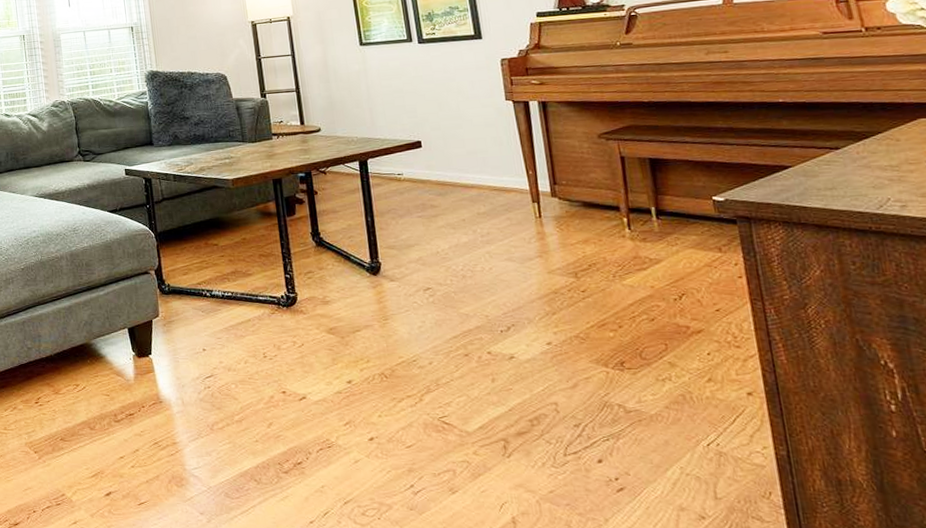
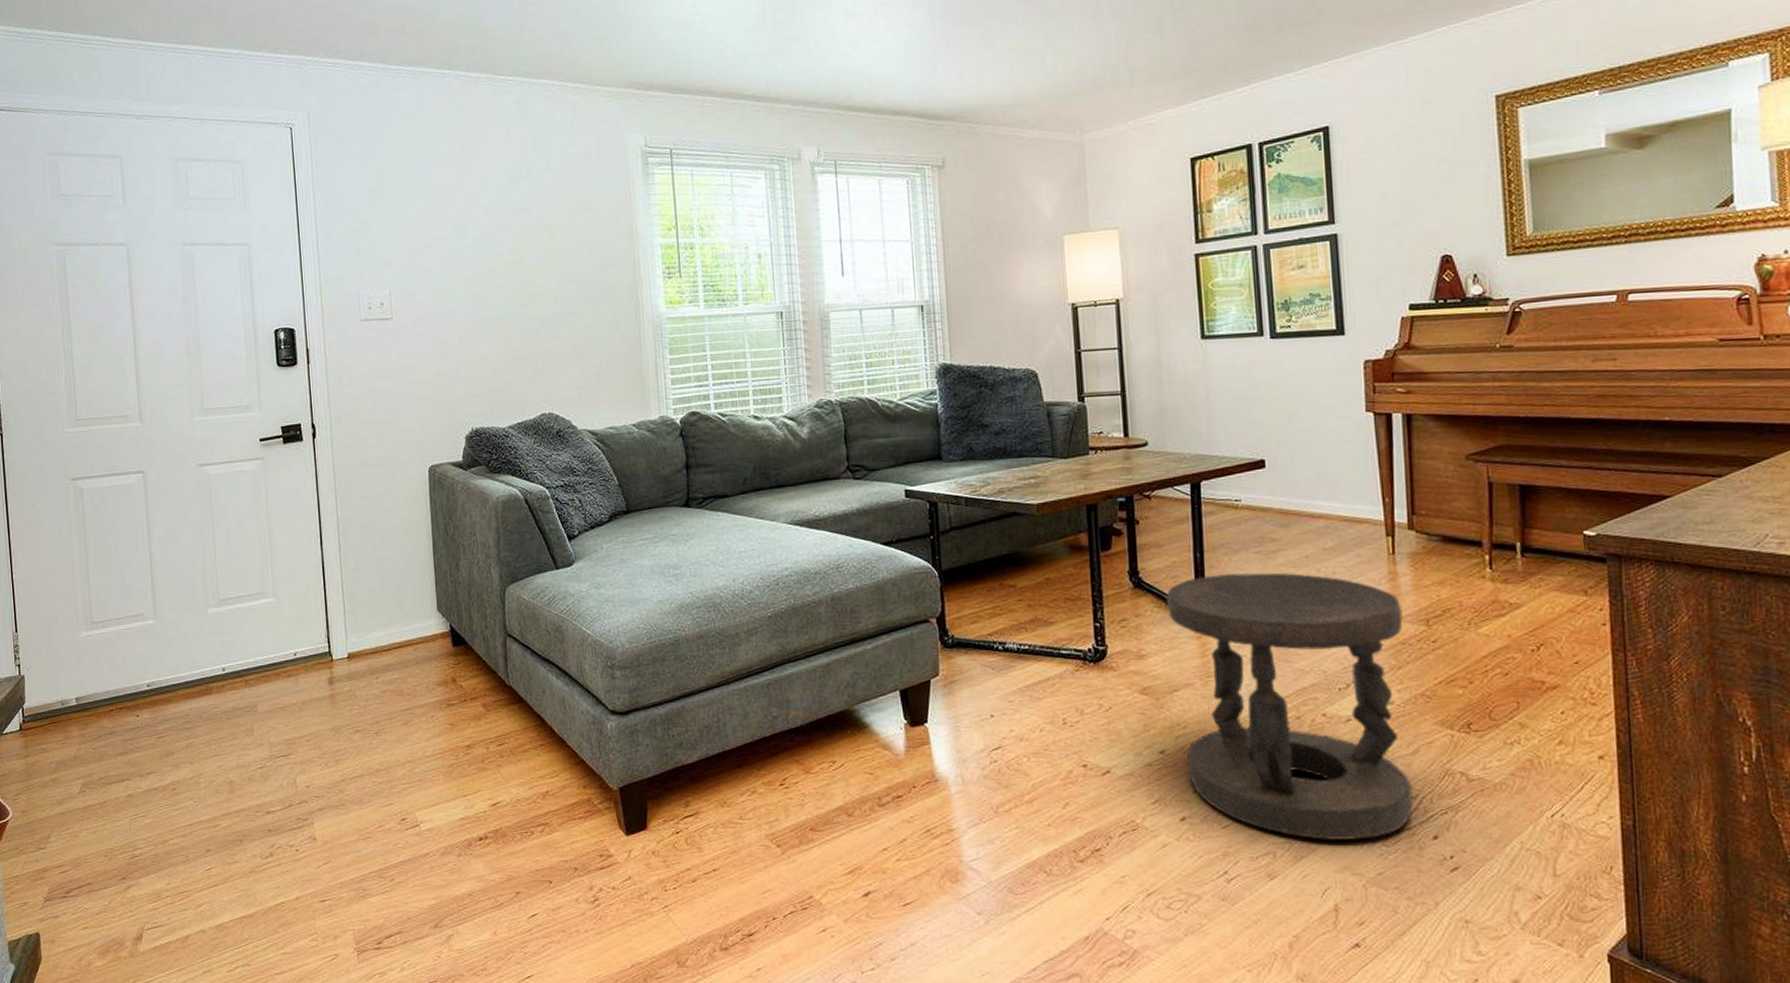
stool: none [344,233,577,462] -> present [1167,573,1414,841]

